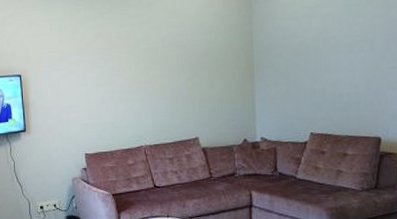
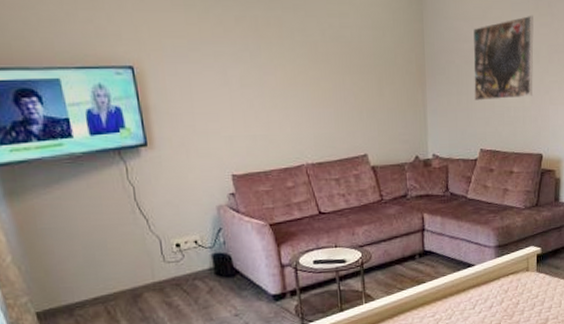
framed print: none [301,8,368,89] -> present [473,15,534,101]

